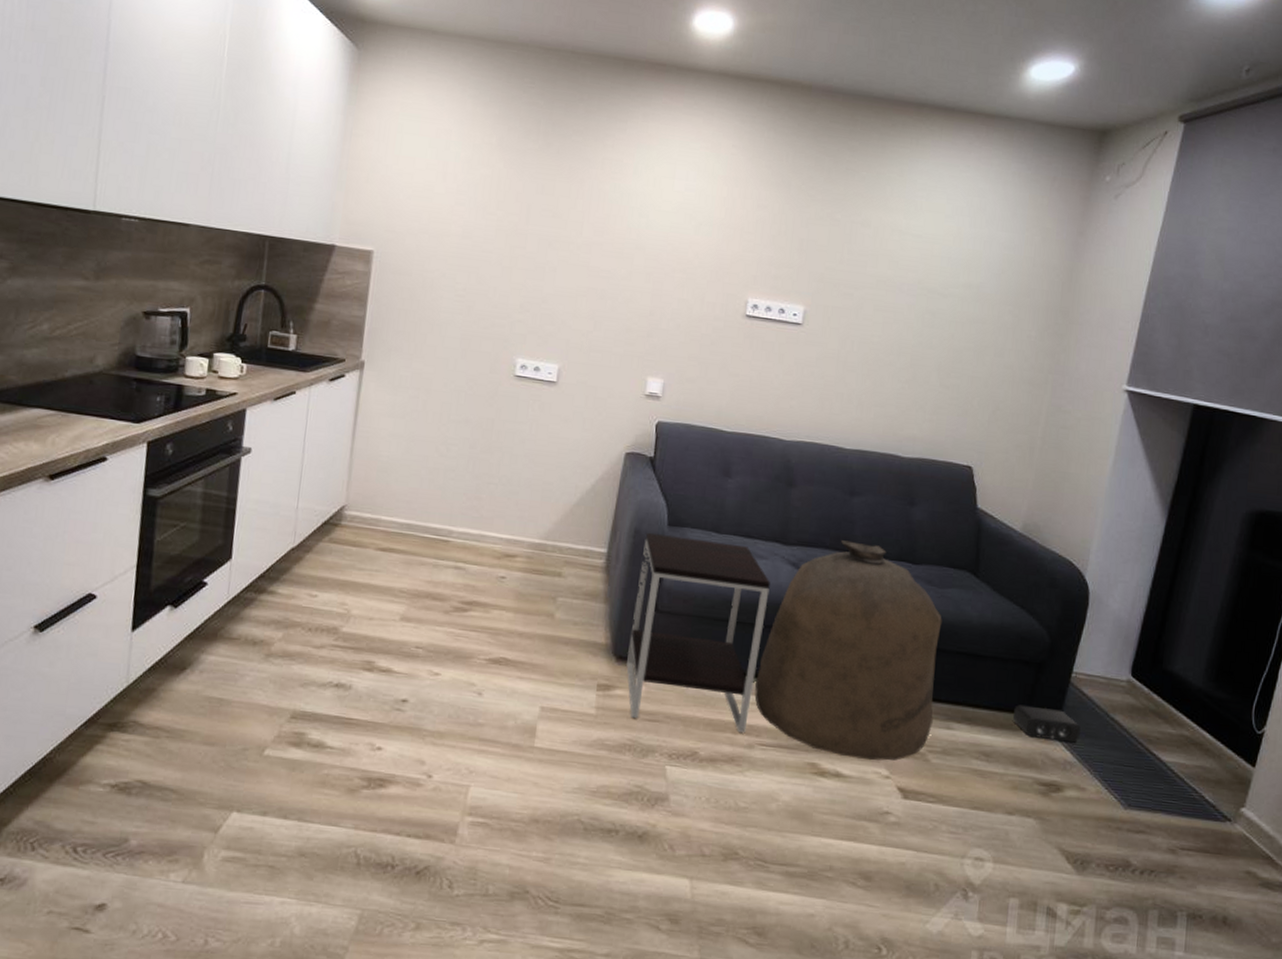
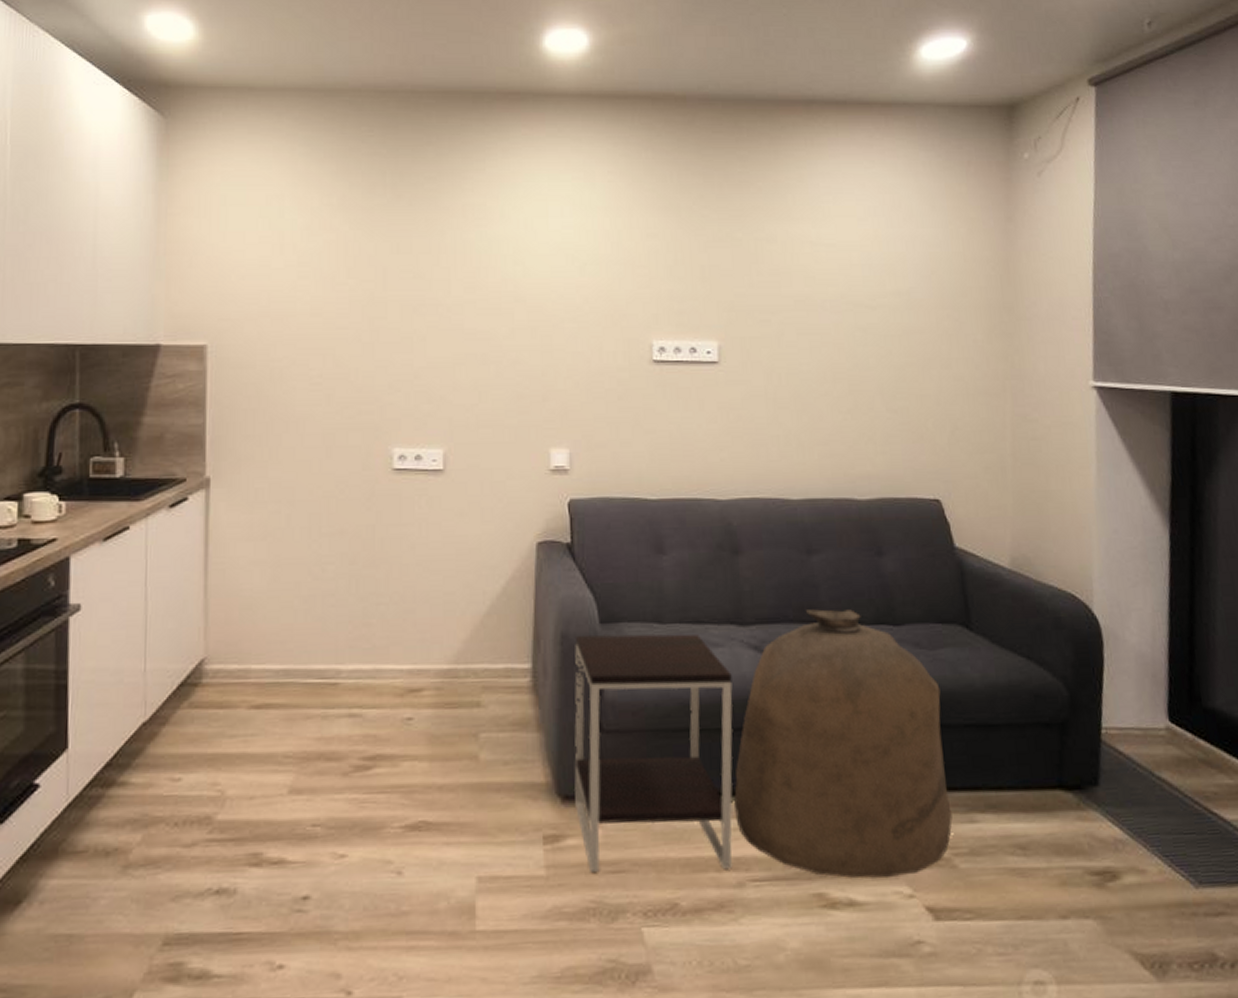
speaker: present [1012,704,1081,743] -> none [1043,777,1126,817]

